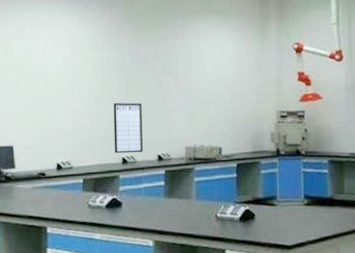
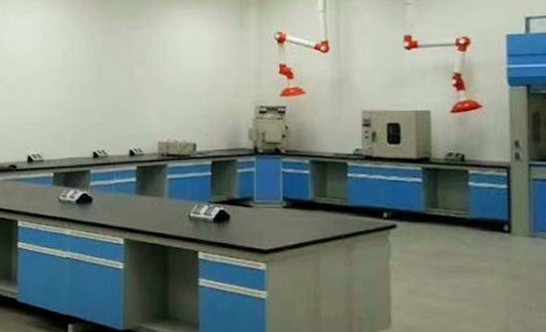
writing board: present [113,102,144,154] -> none [85,94,115,148]

